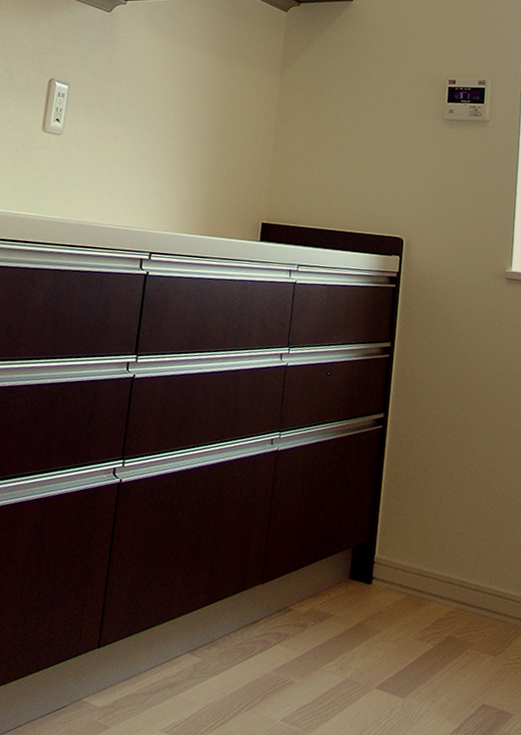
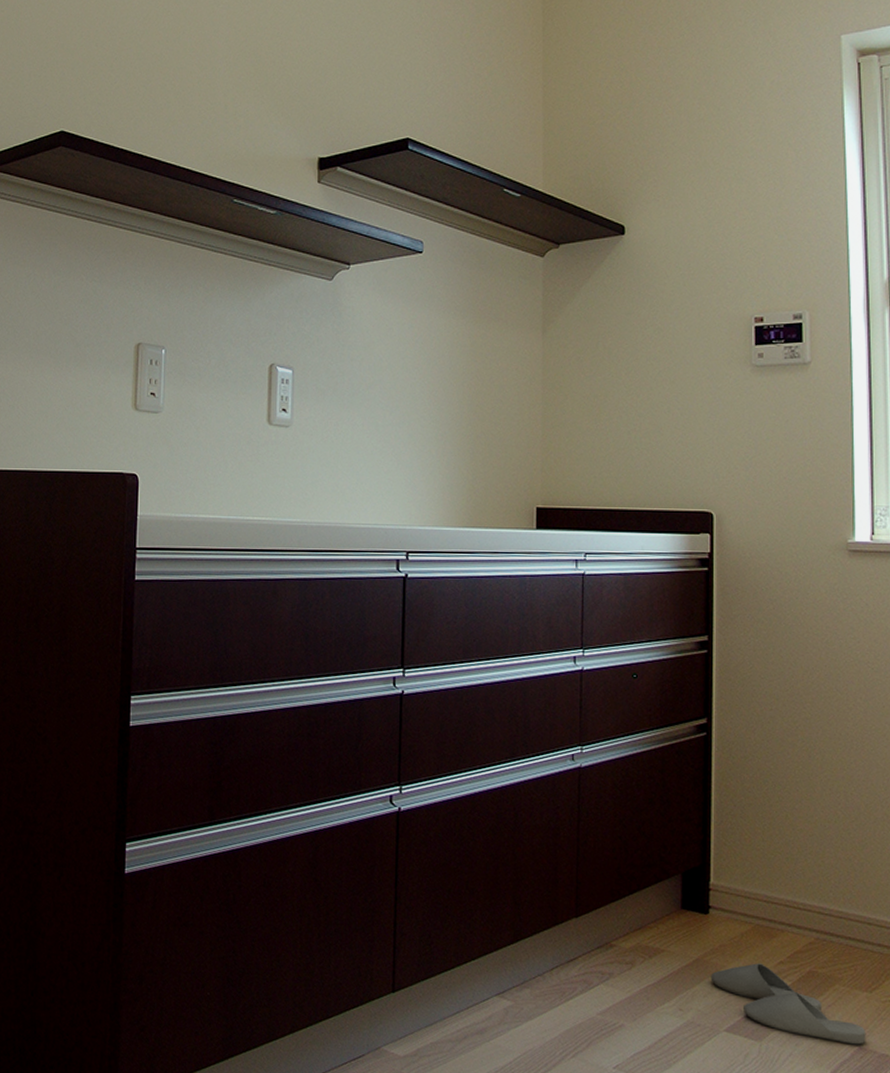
slippers: none [368,628,490,702] -> present [710,963,867,1045]

